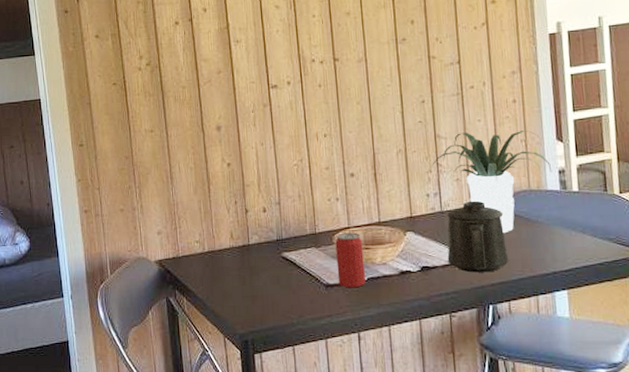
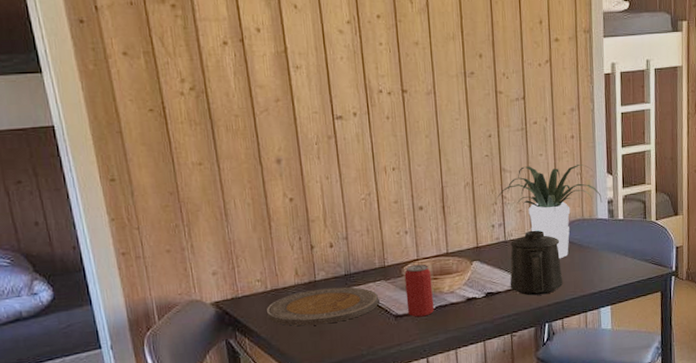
plate: none [204,252,309,289] -> present [267,287,379,326]

